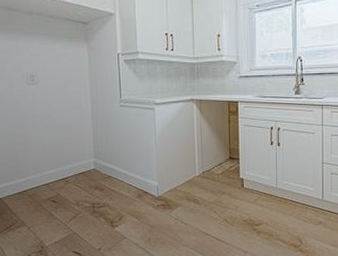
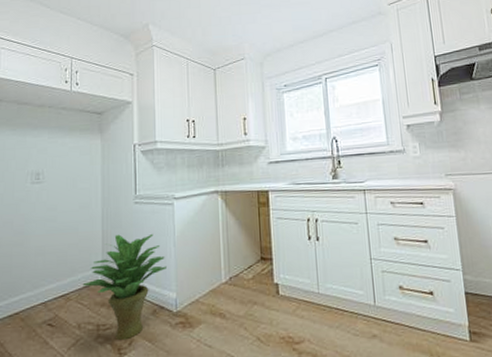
potted plant: none [78,132,149,216] -> present [82,233,167,341]

